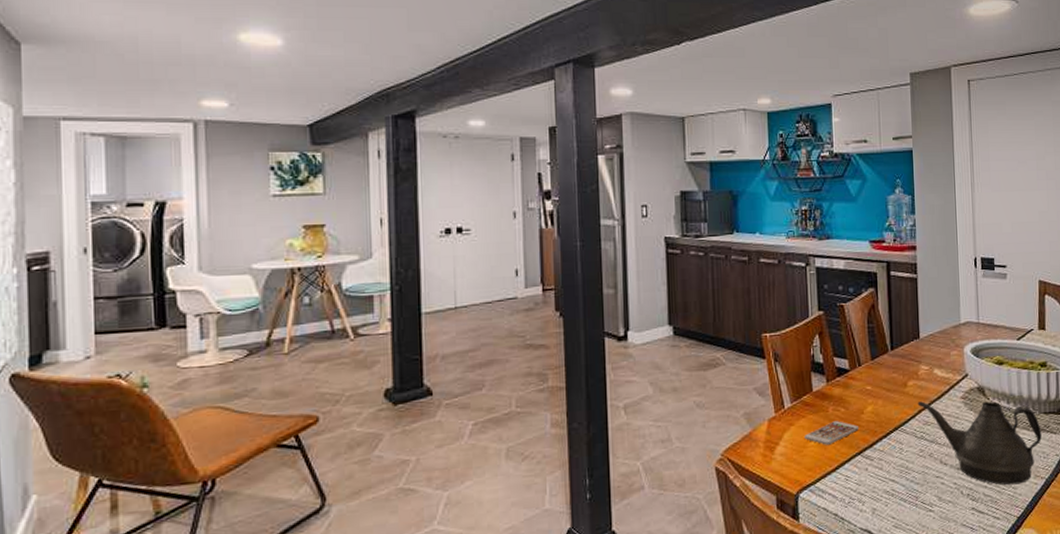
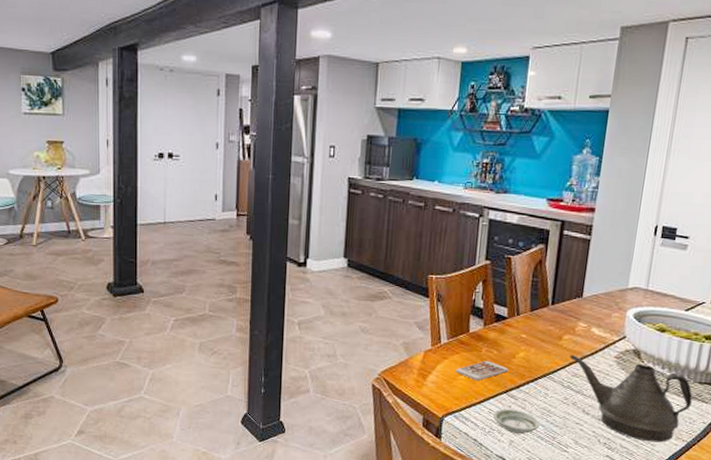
saucer: none [850,471,900,500] -> present [493,408,540,435]

